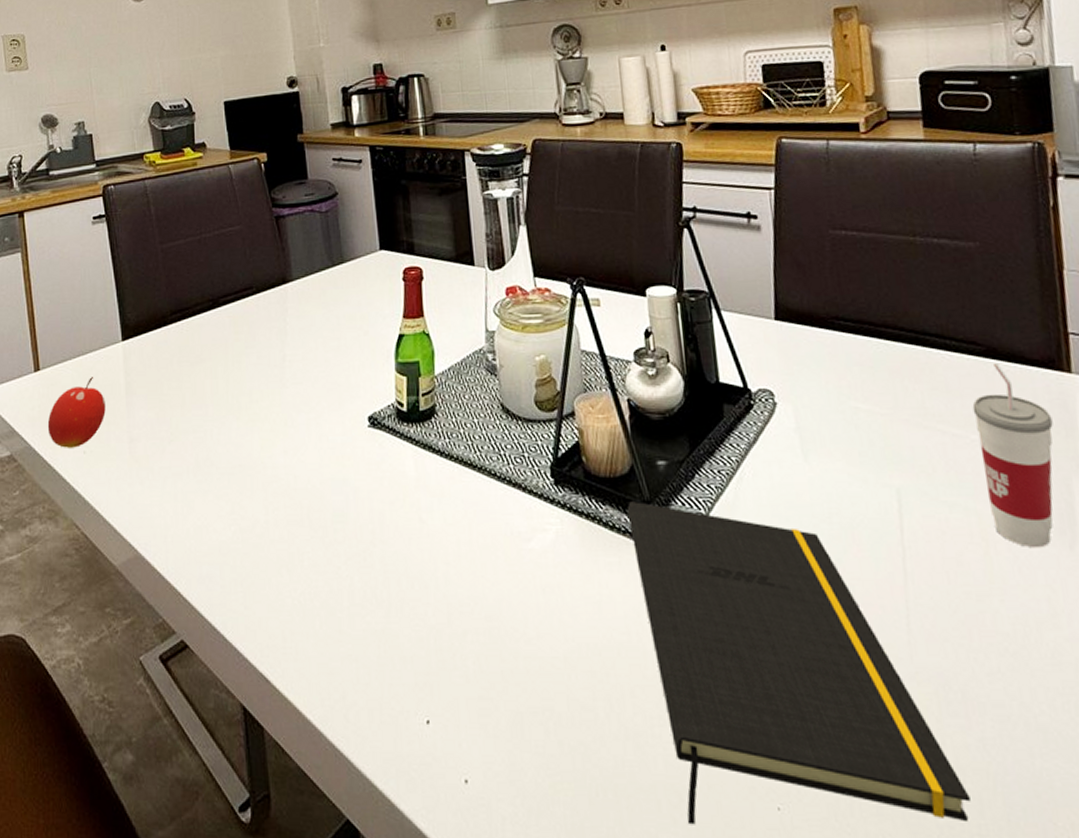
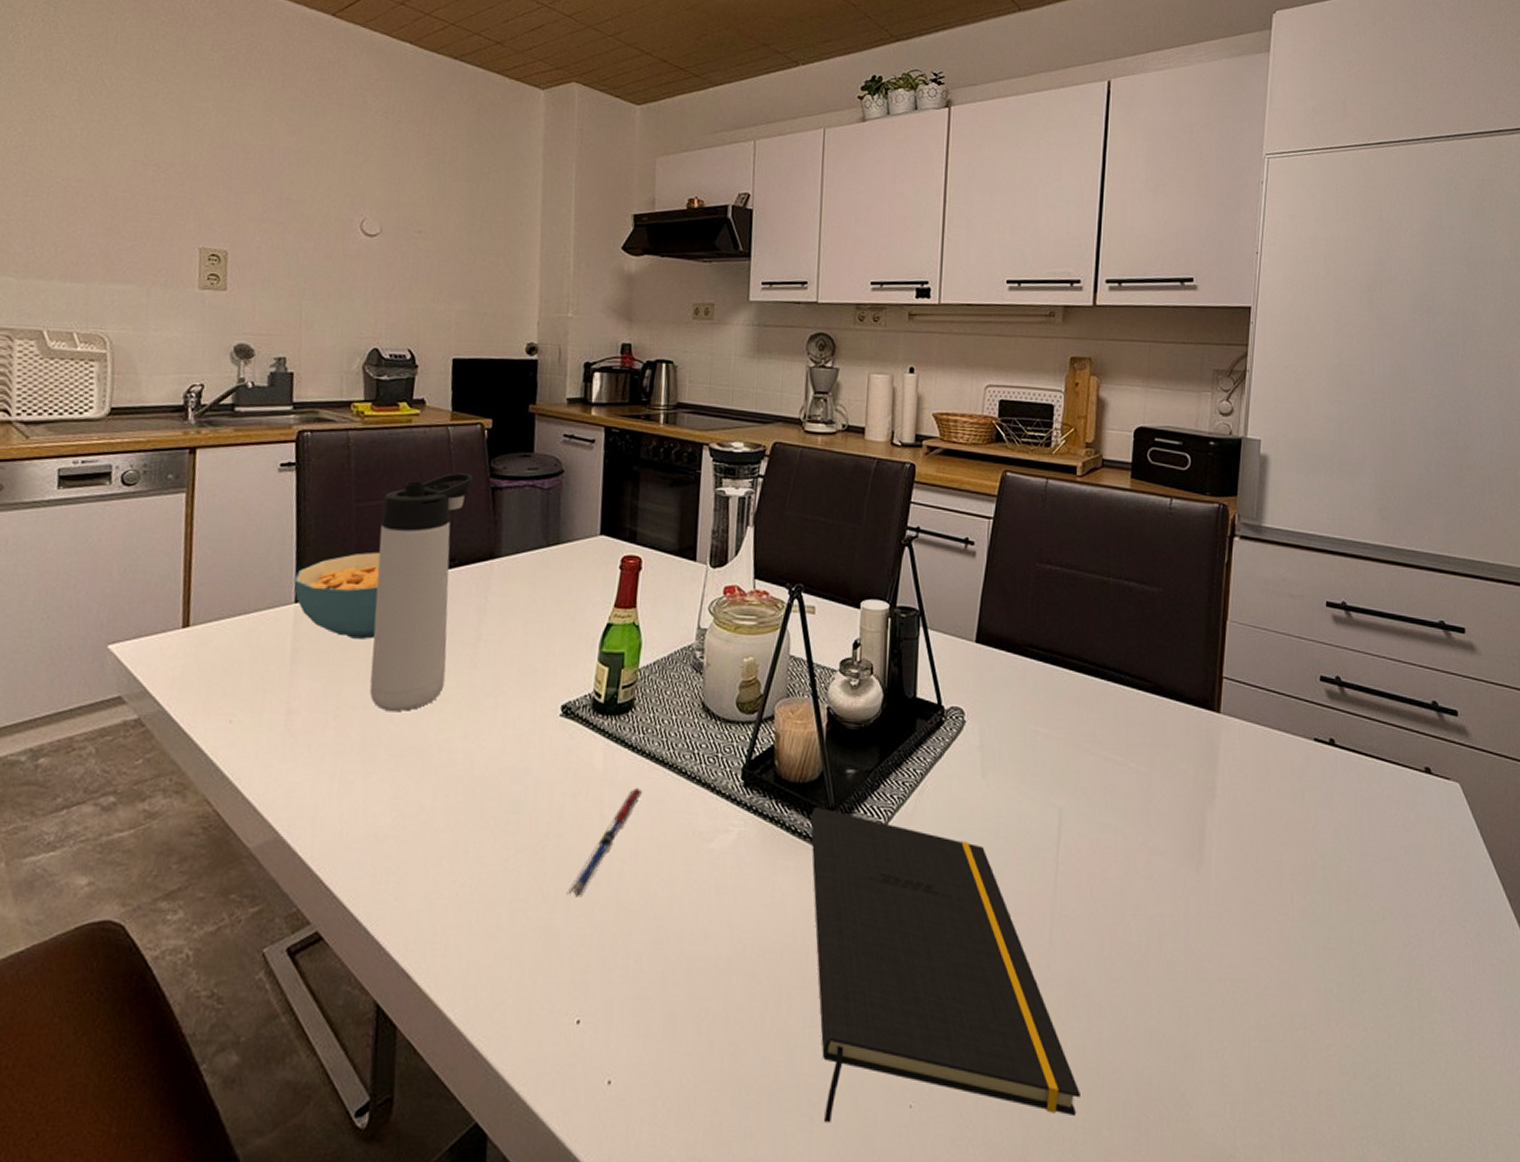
fruit: present [47,377,106,448] -> none [189,639,265,716]
cereal bowl: none [118,287,193,369] -> present [293,551,381,639]
thermos bottle: none [183,206,260,433] -> present [369,473,474,711]
pen: none [399,492,457,599] -> present [566,788,643,896]
cup: present [972,363,1053,548] -> none [1134,699,1198,869]

